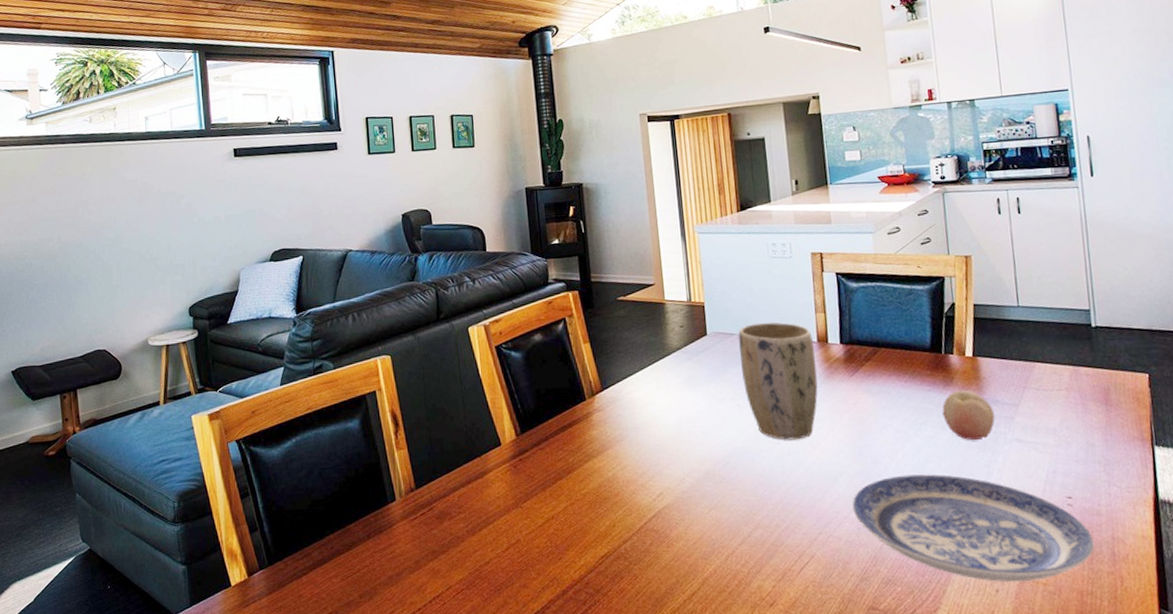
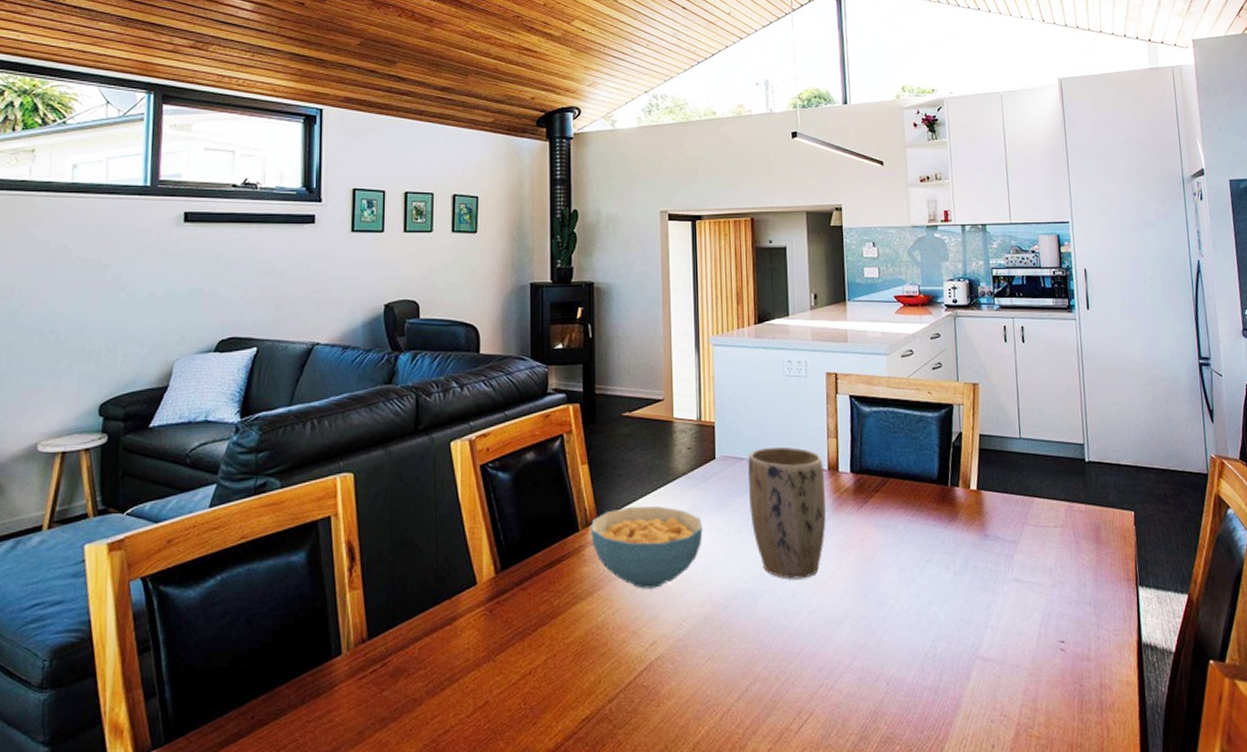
cereal bowl: none [596,378,700,449] -> present [591,506,703,589]
plate: present [852,474,1095,583] -> none [854,617,1084,737]
fruit: present [942,390,996,441] -> none [946,525,996,581]

